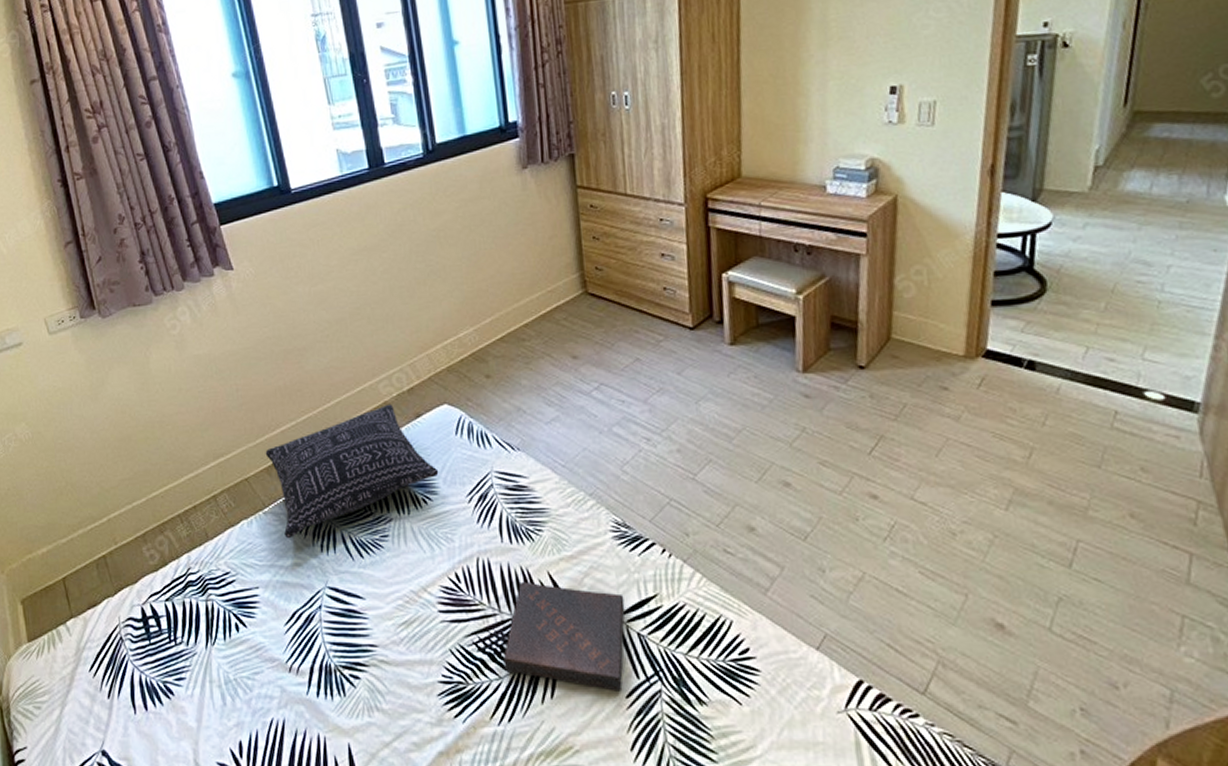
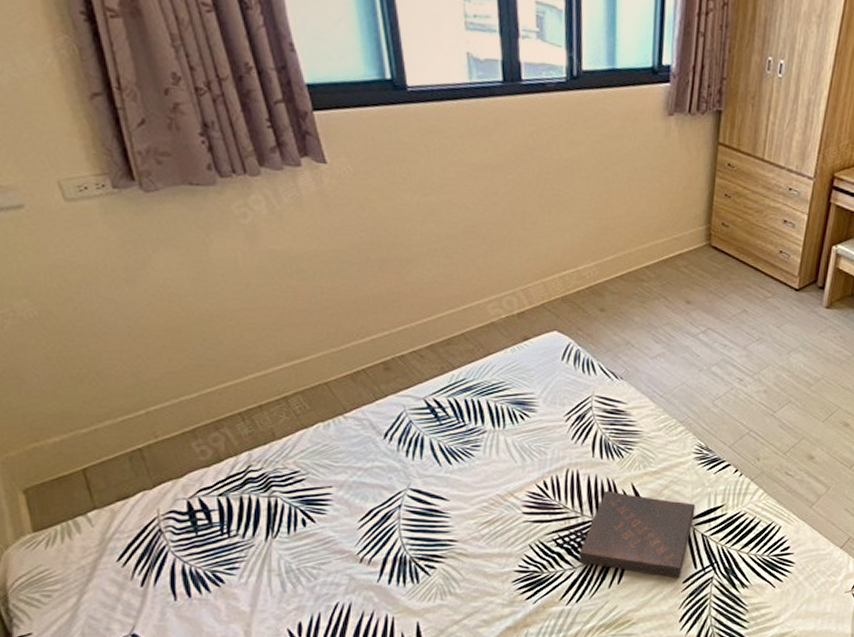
pillow: present [265,404,439,539] -> none [350,324,540,443]

